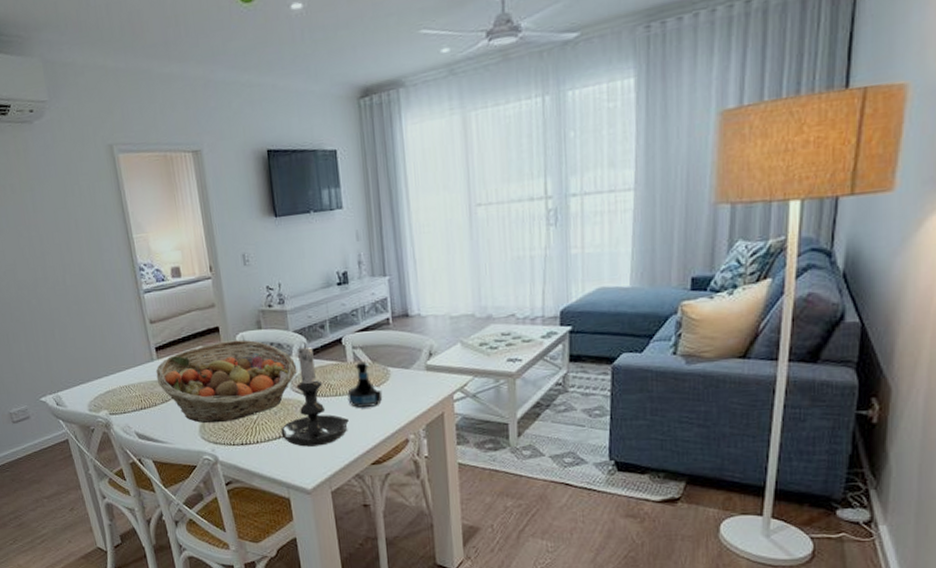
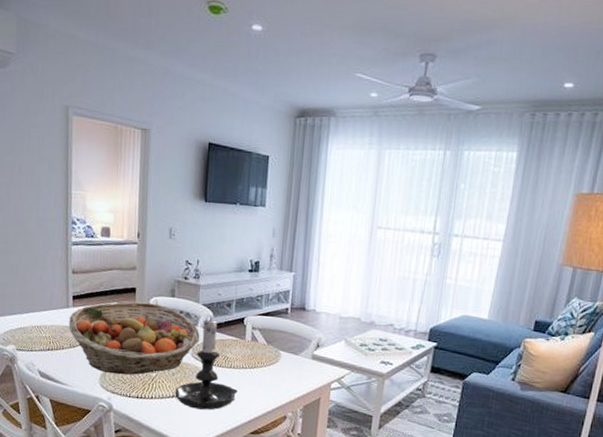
tequila bottle: present [347,361,383,408] -> none [240,341,272,383]

